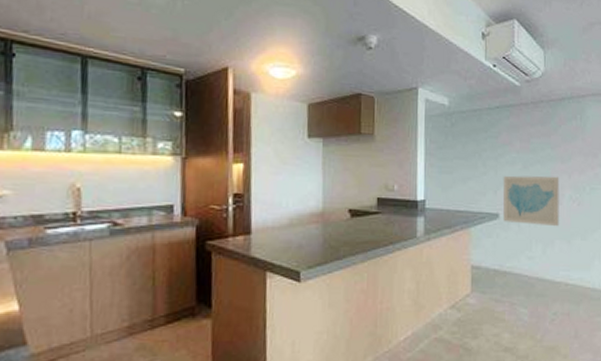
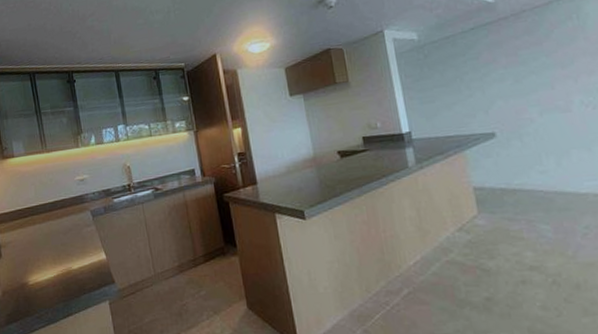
wall art: present [502,175,559,227] -> none [492,83,573,140]

